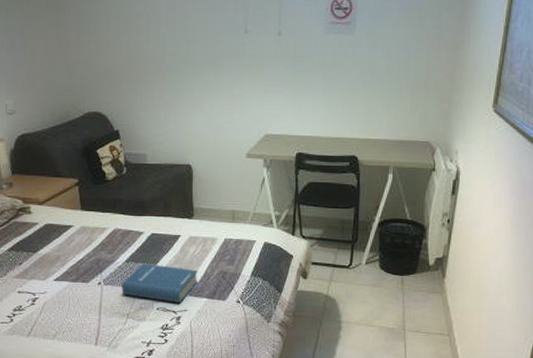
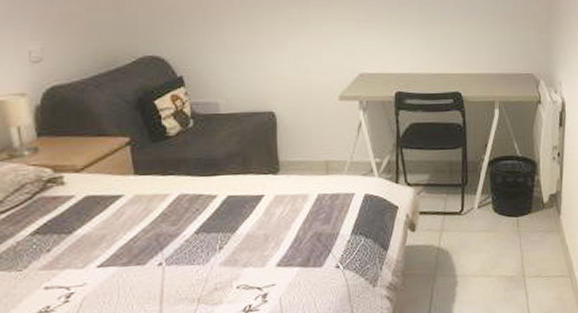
hardback book: present [121,263,198,304] -> none [190,232,288,278]

